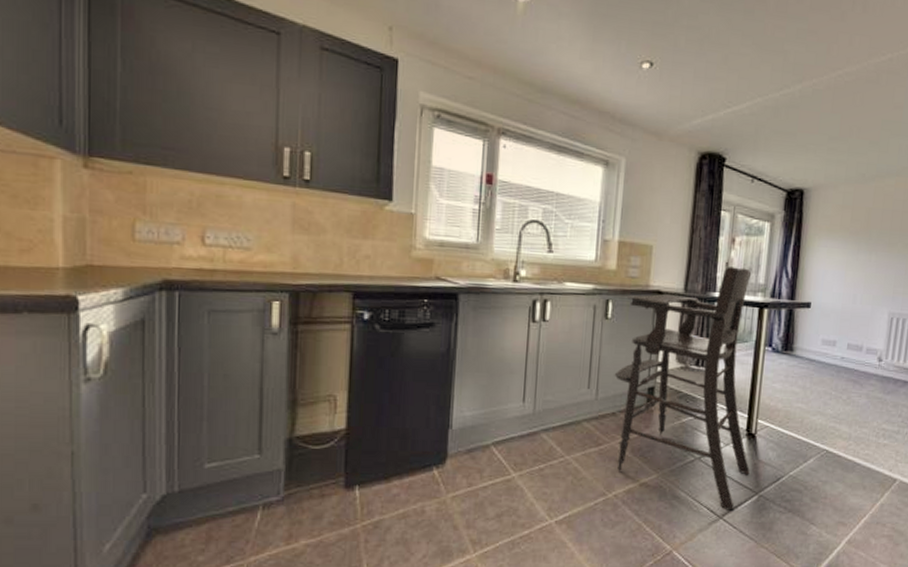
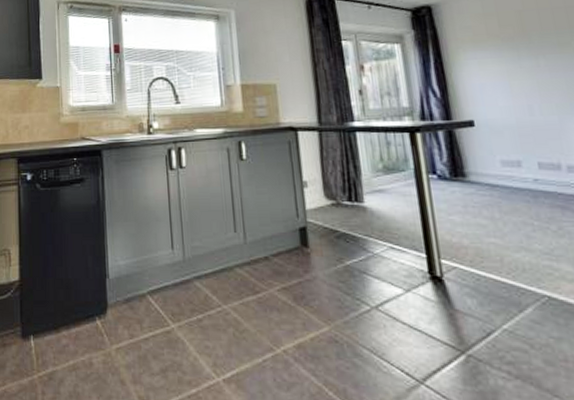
children's high chair: present [614,266,752,510] -> none [259,93,447,374]

